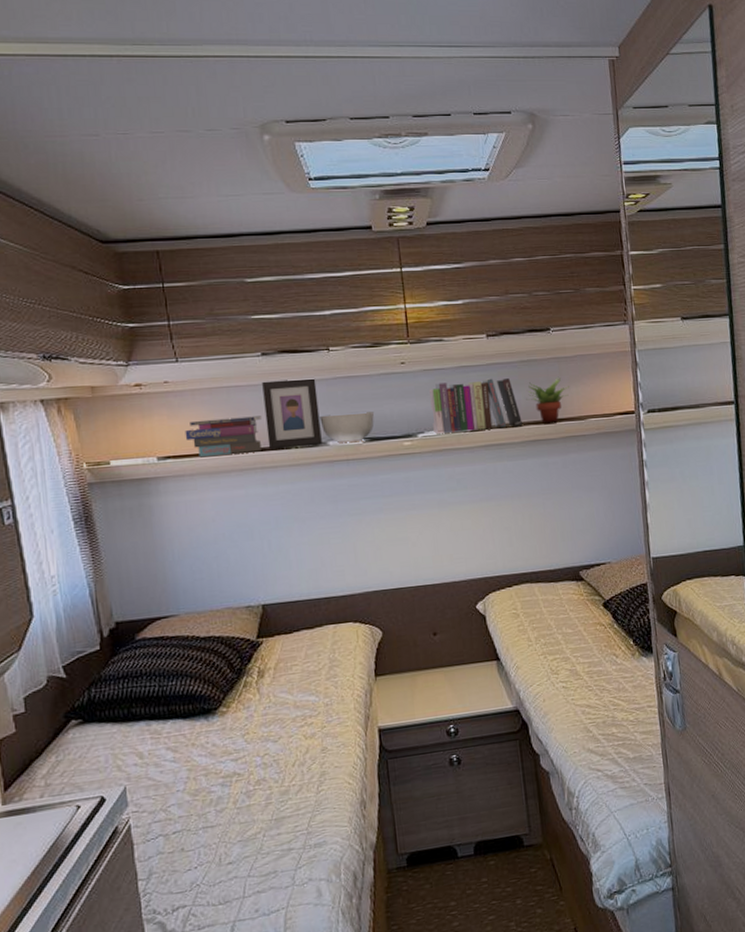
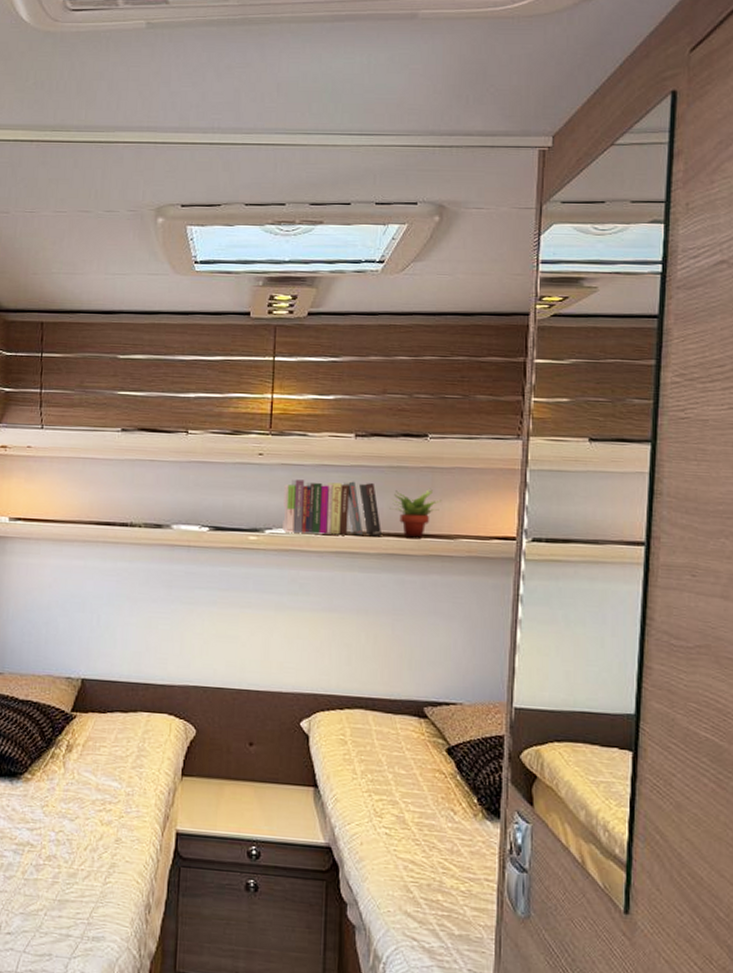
books: present [185,416,263,458] -> none [37,487,113,526]
picture frame: present [262,378,322,449] -> none [113,457,170,528]
bowl: present [319,411,375,444] -> none [167,497,224,530]

